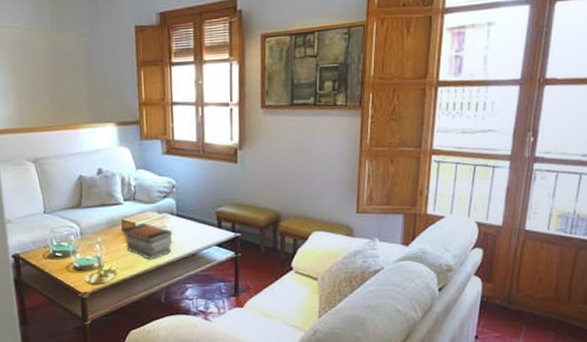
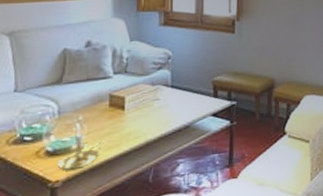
book stack: present [122,222,173,260] -> none [109,96,166,136]

